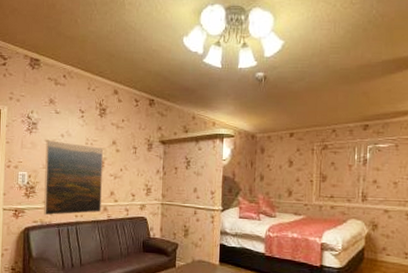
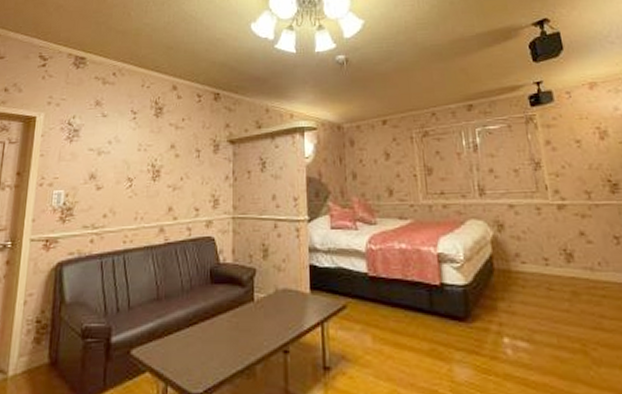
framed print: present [44,140,104,216] -> none [83,149,160,245]

